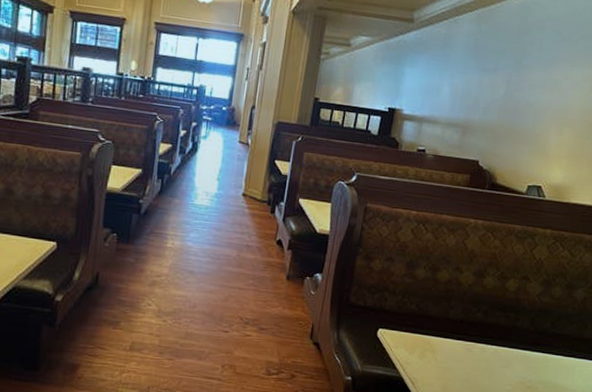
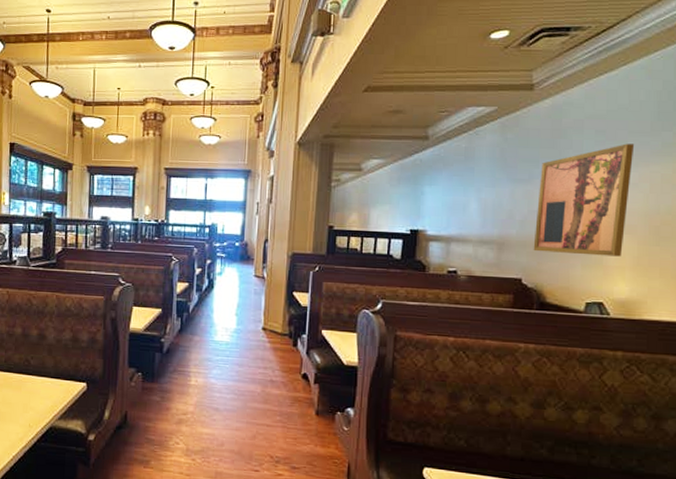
wall art: none [491,45,583,147] -> present [533,143,635,257]

